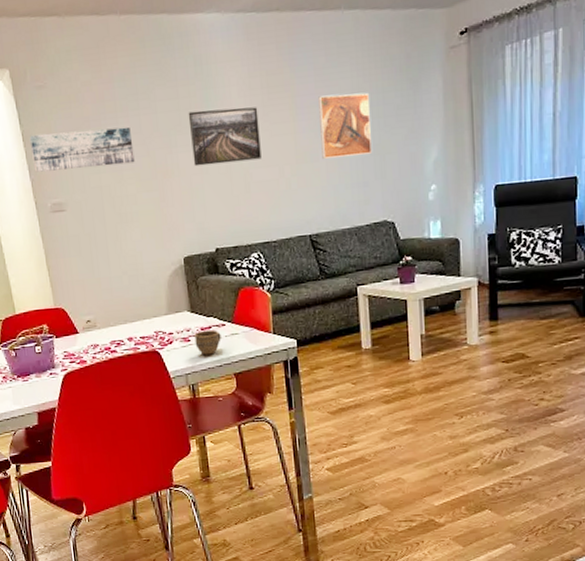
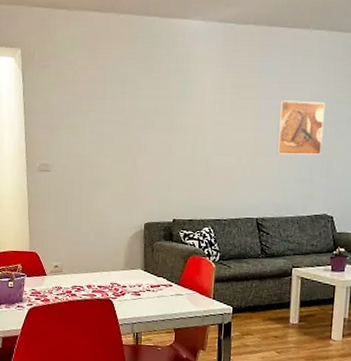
wall art: present [29,127,135,172] -> none [29,105,115,138]
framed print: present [188,107,262,167] -> none [164,101,226,148]
cup: present [194,330,221,356] -> none [144,288,167,310]

